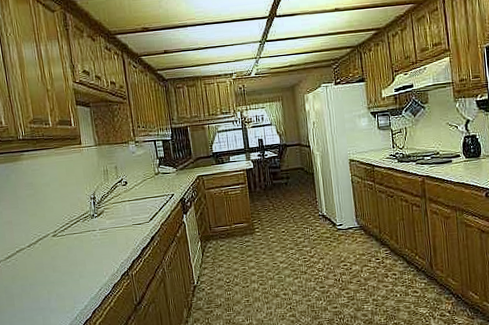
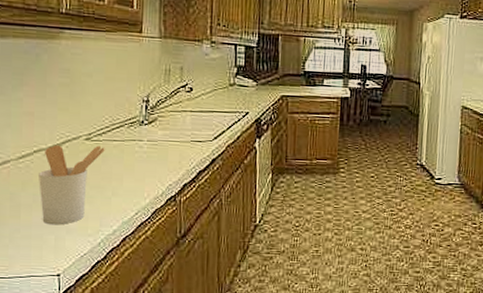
utensil holder: none [23,239,69,308] -> present [39,144,106,225]

